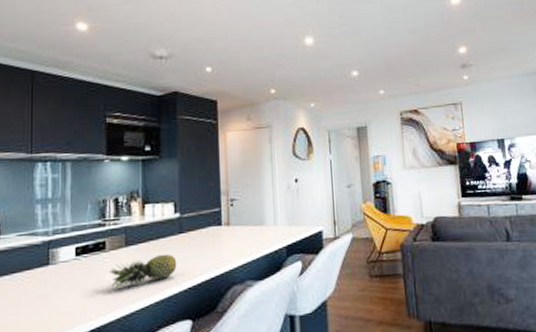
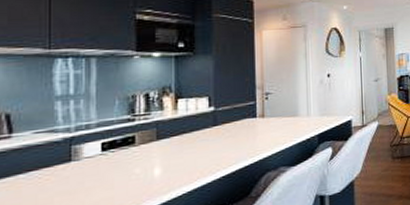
fruit: present [109,253,177,291] -> none [139,145,211,184]

